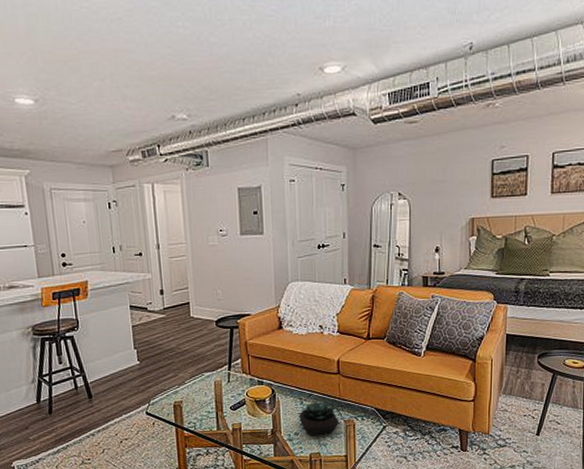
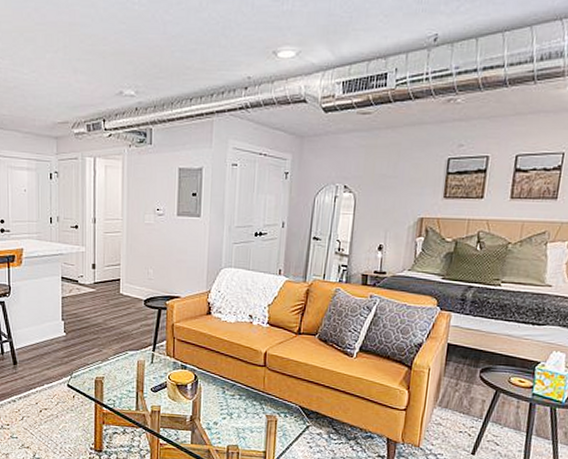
succulent plant: present [299,401,338,435] -> none [219,392,260,428]

